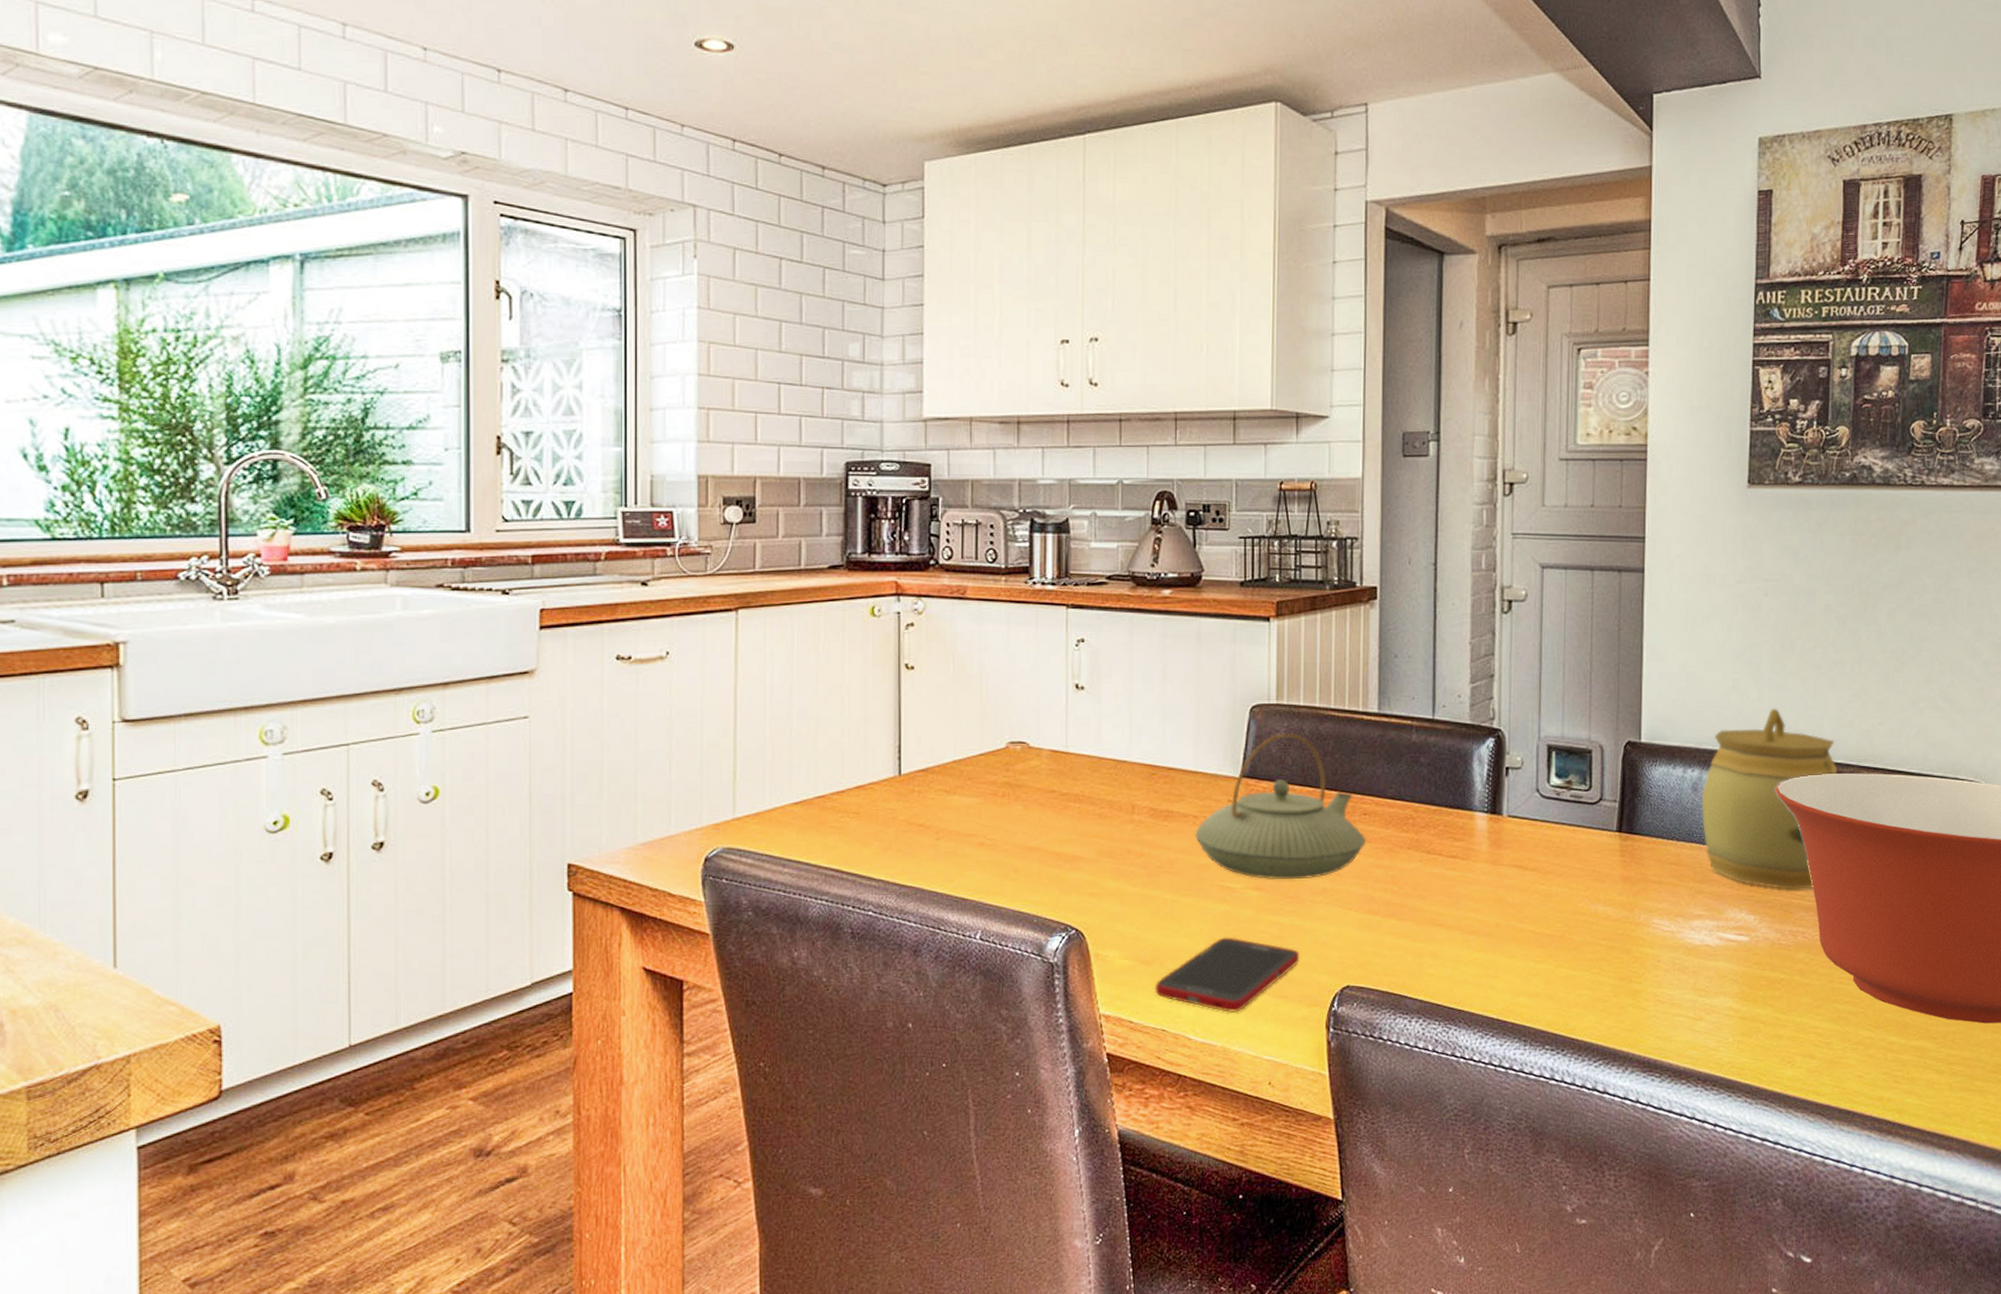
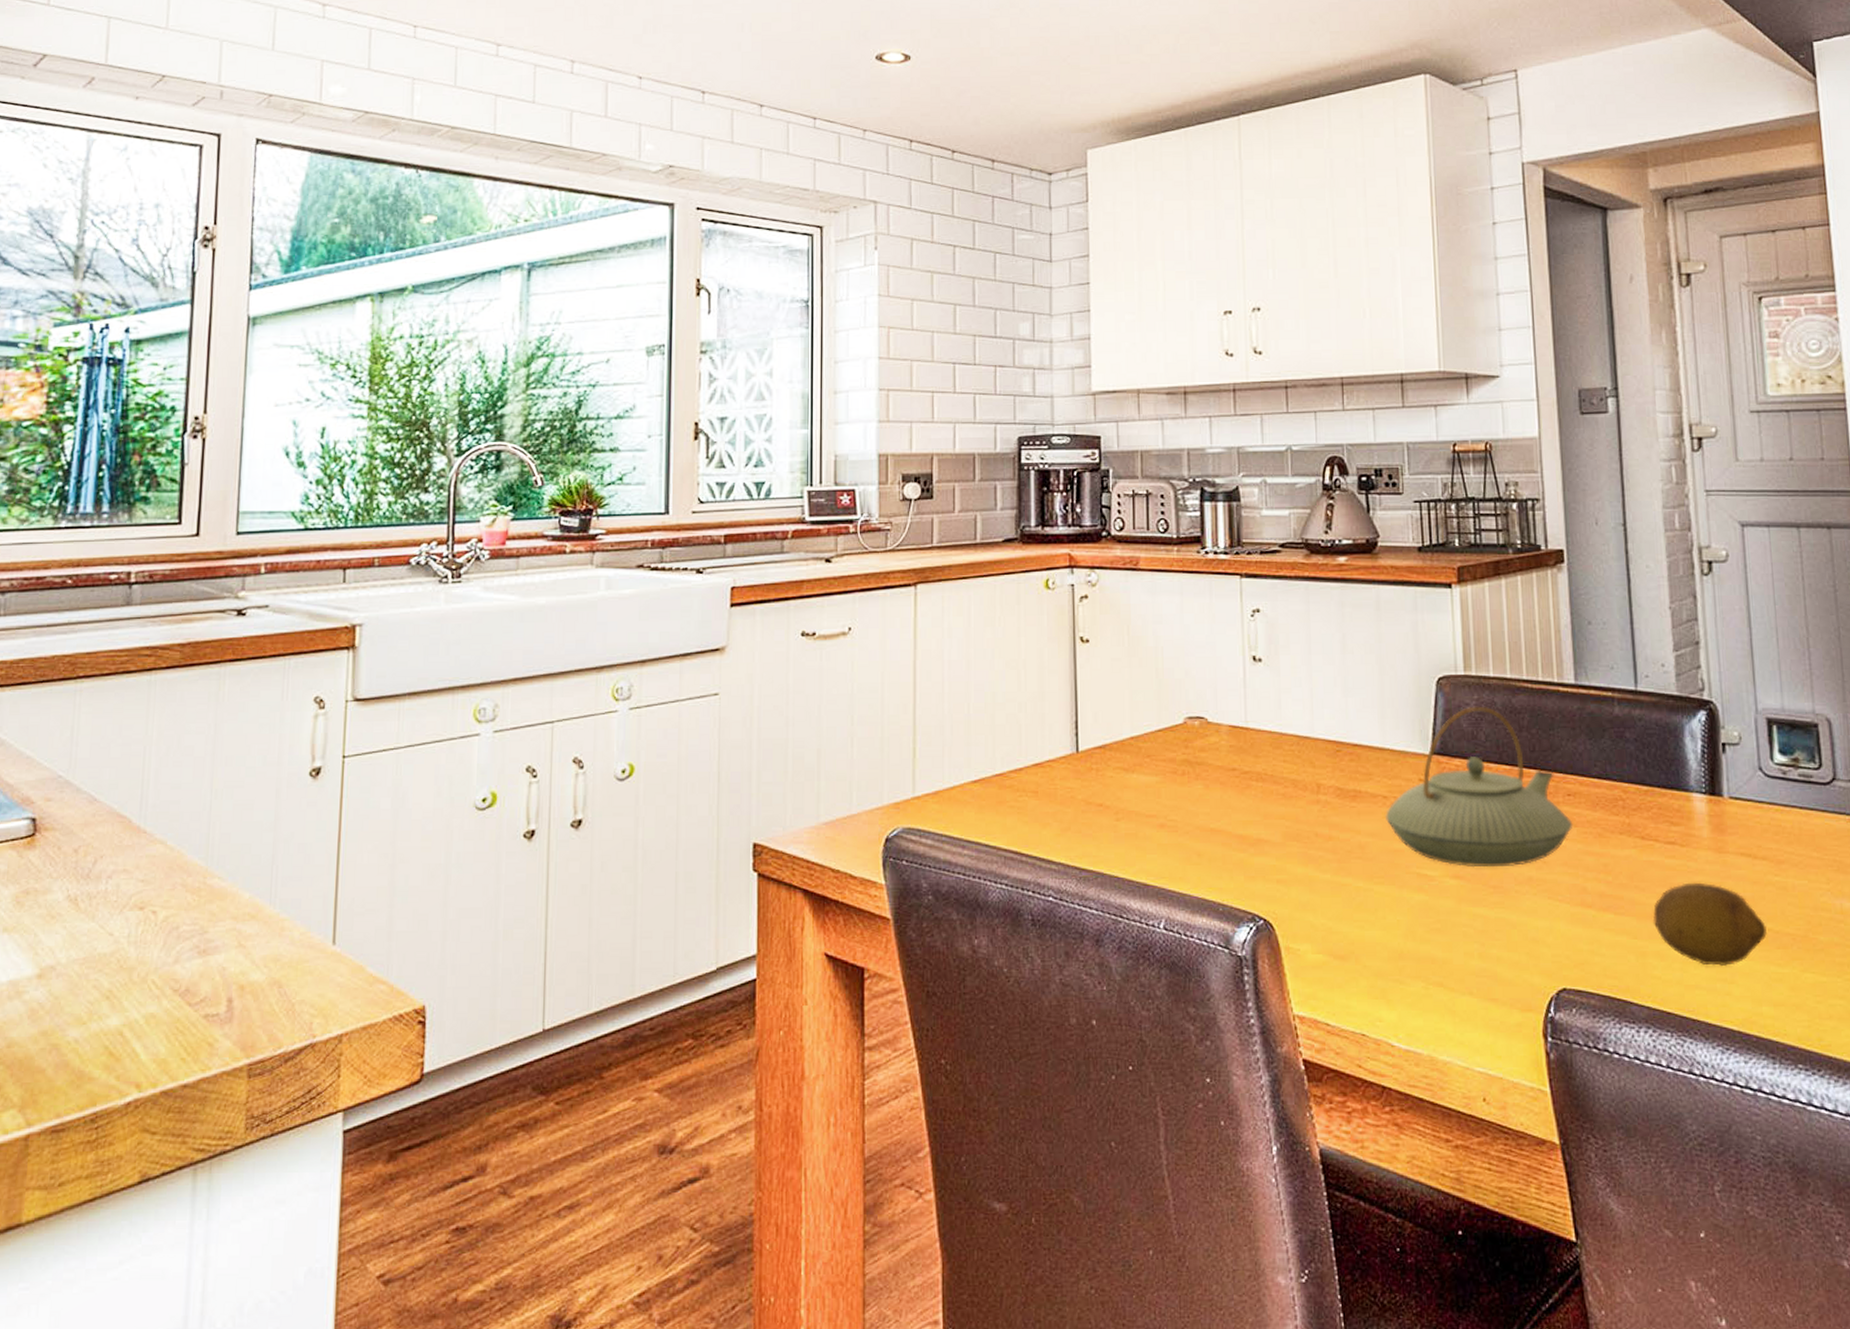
cell phone: present [1154,937,1300,1012] -> none [1351,930,1509,1016]
fruit: none [1431,891,1529,963] -> present [1652,882,1767,966]

